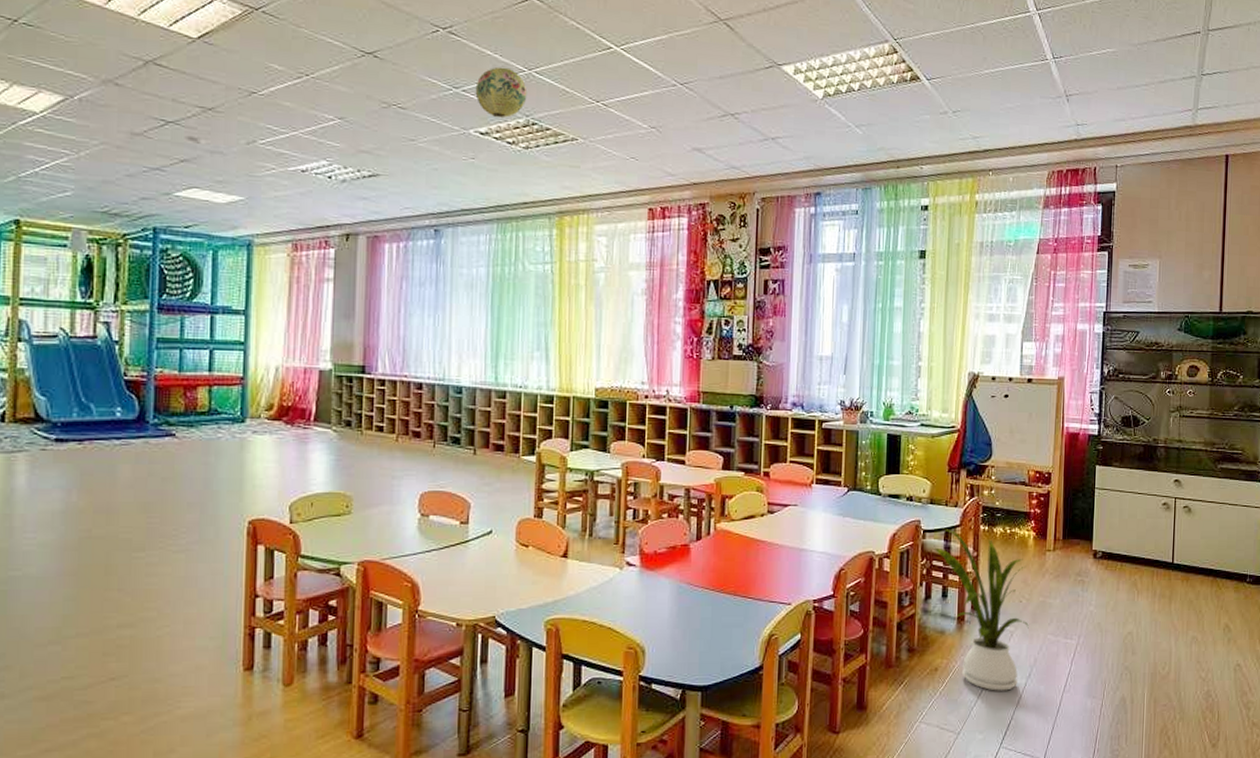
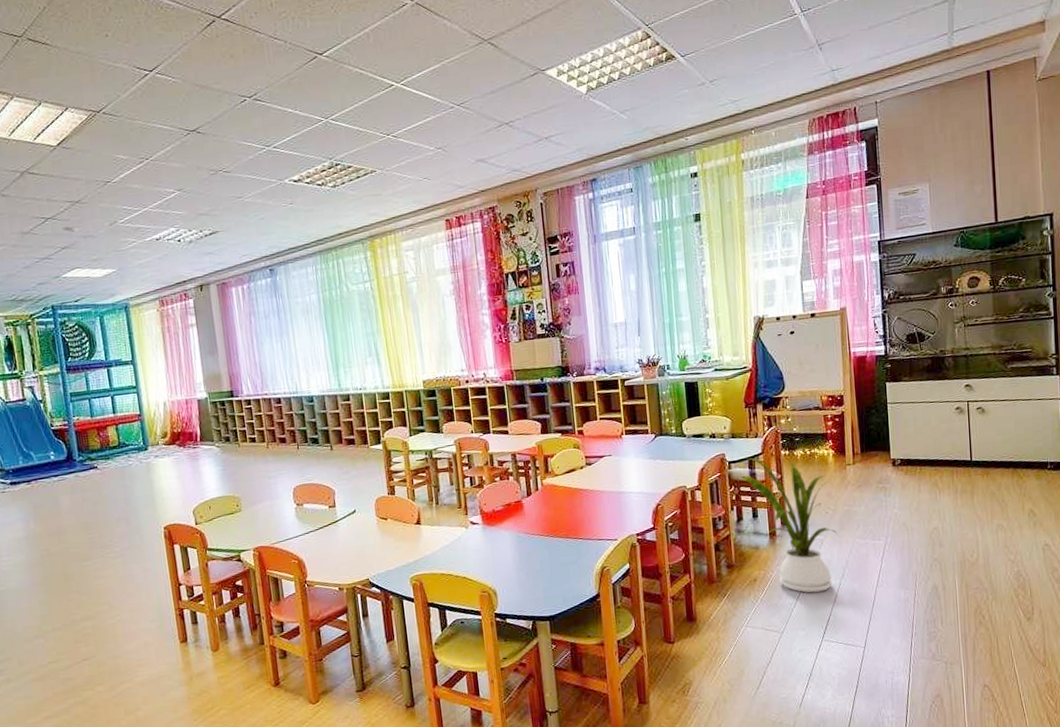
paper lantern: present [475,67,527,119] -> none [283,120,328,165]

